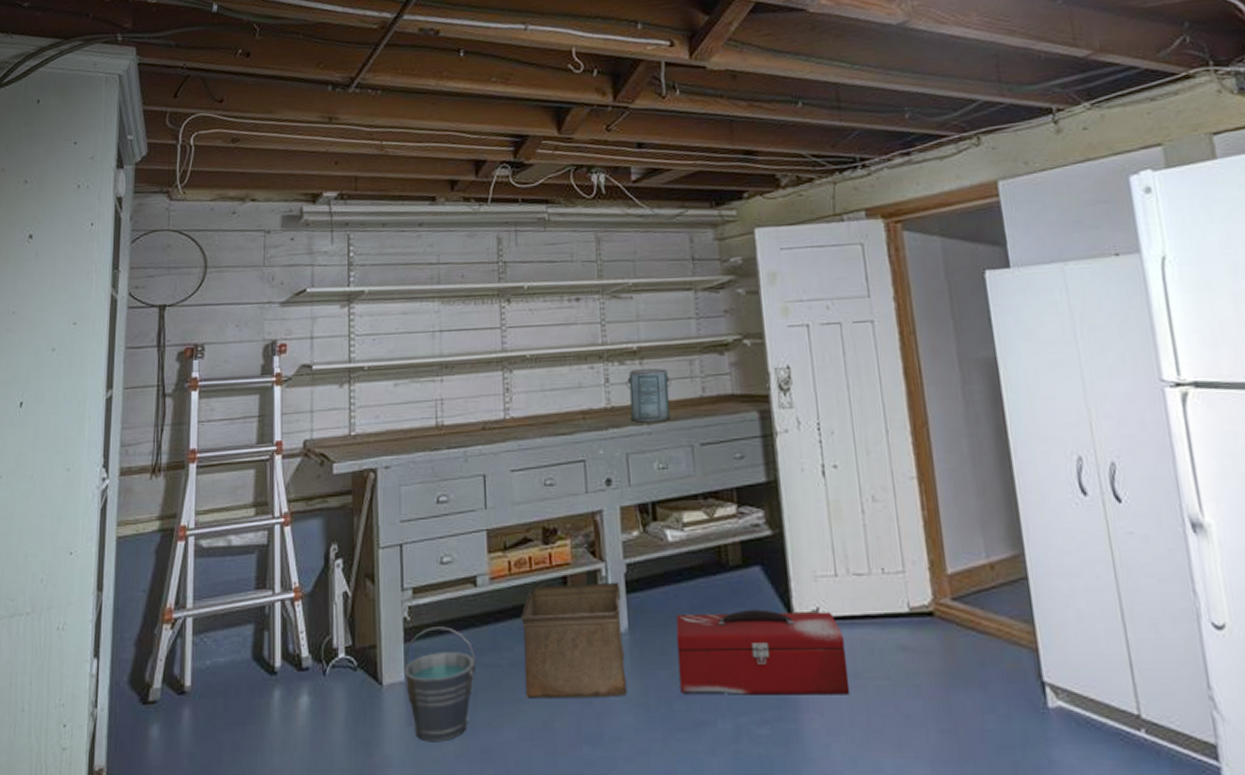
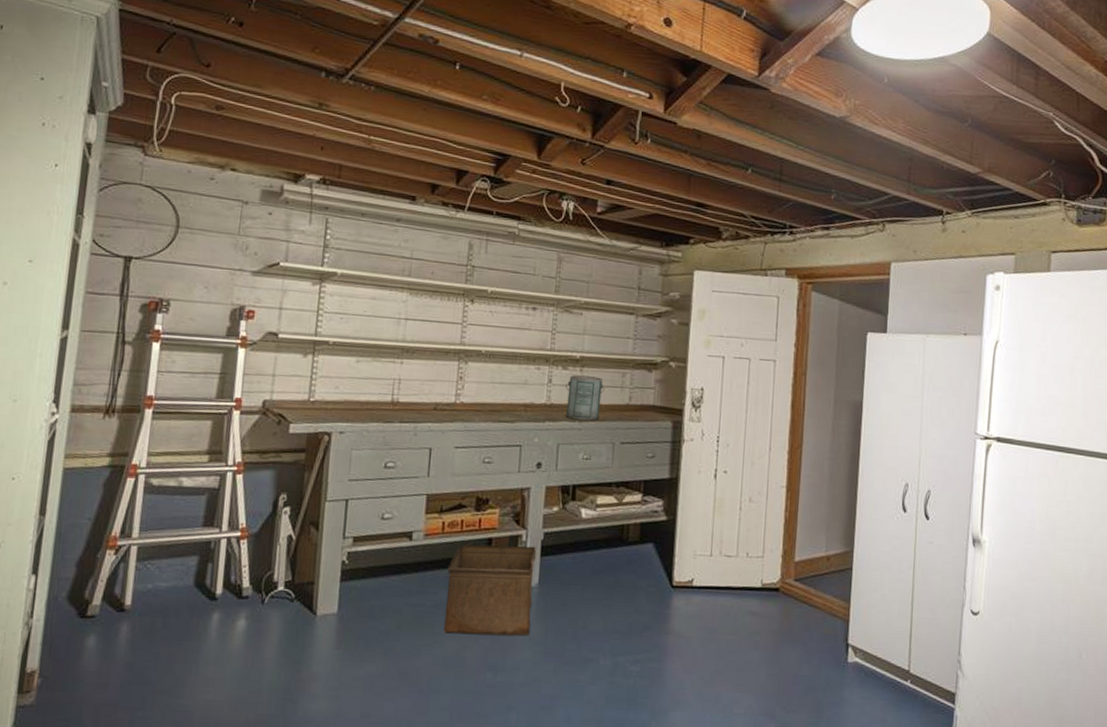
bucket: present [404,627,477,742] -> none [337,570,404,664]
toolbox: present [676,609,850,695] -> none [574,575,709,645]

